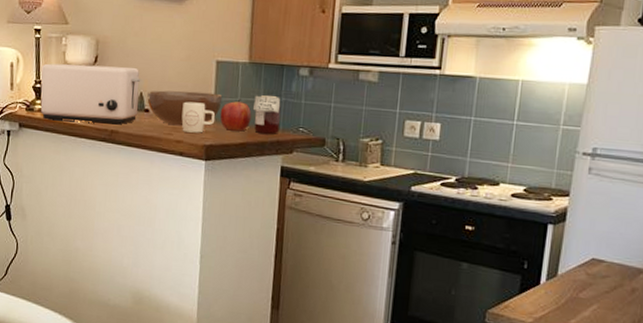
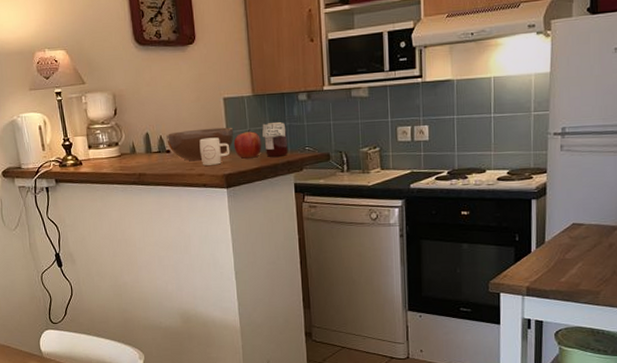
toaster: present [40,63,141,125] -> none [67,114,161,173]

